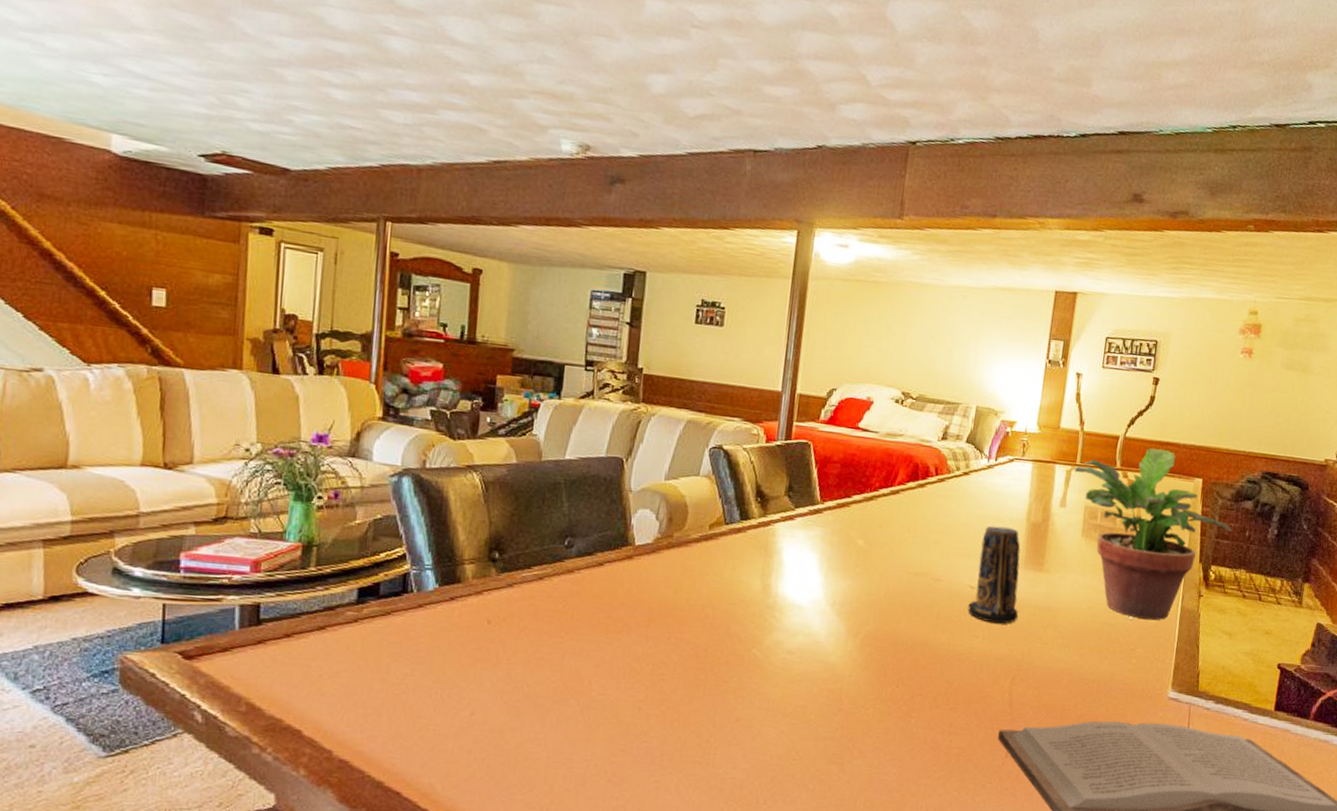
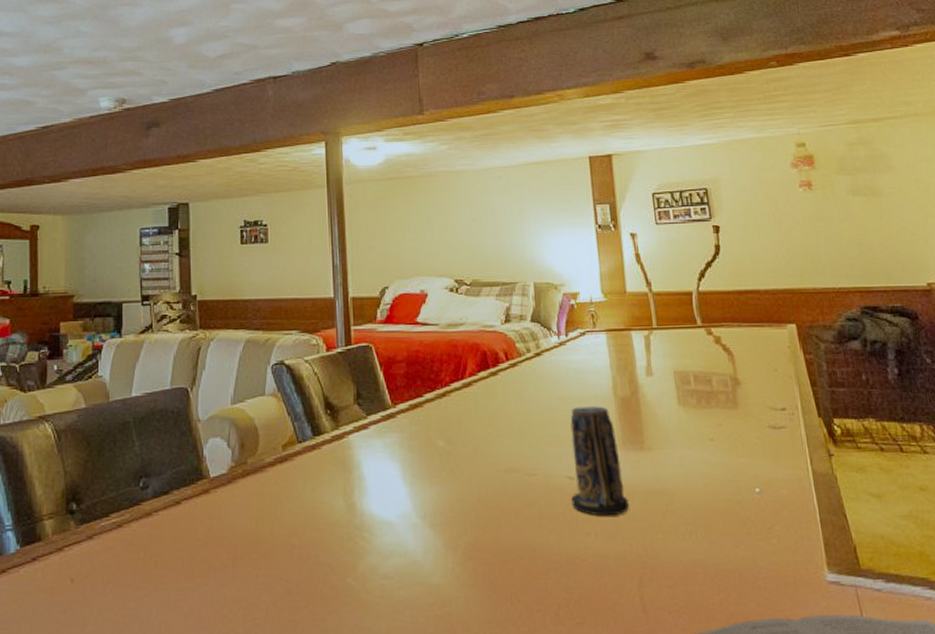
potted plant: present [1074,448,1231,620] -> none [652,299,845,490]

